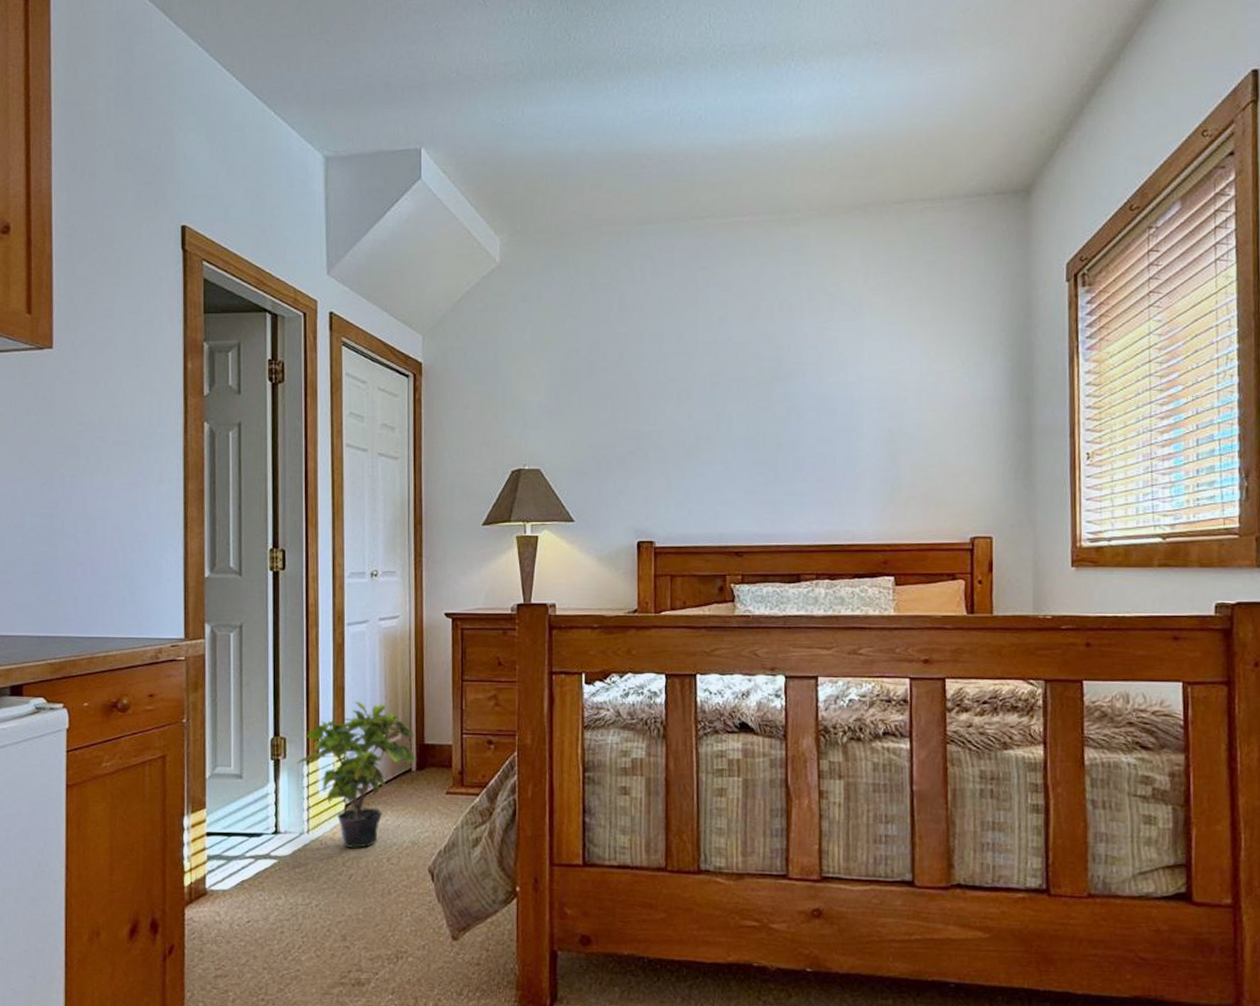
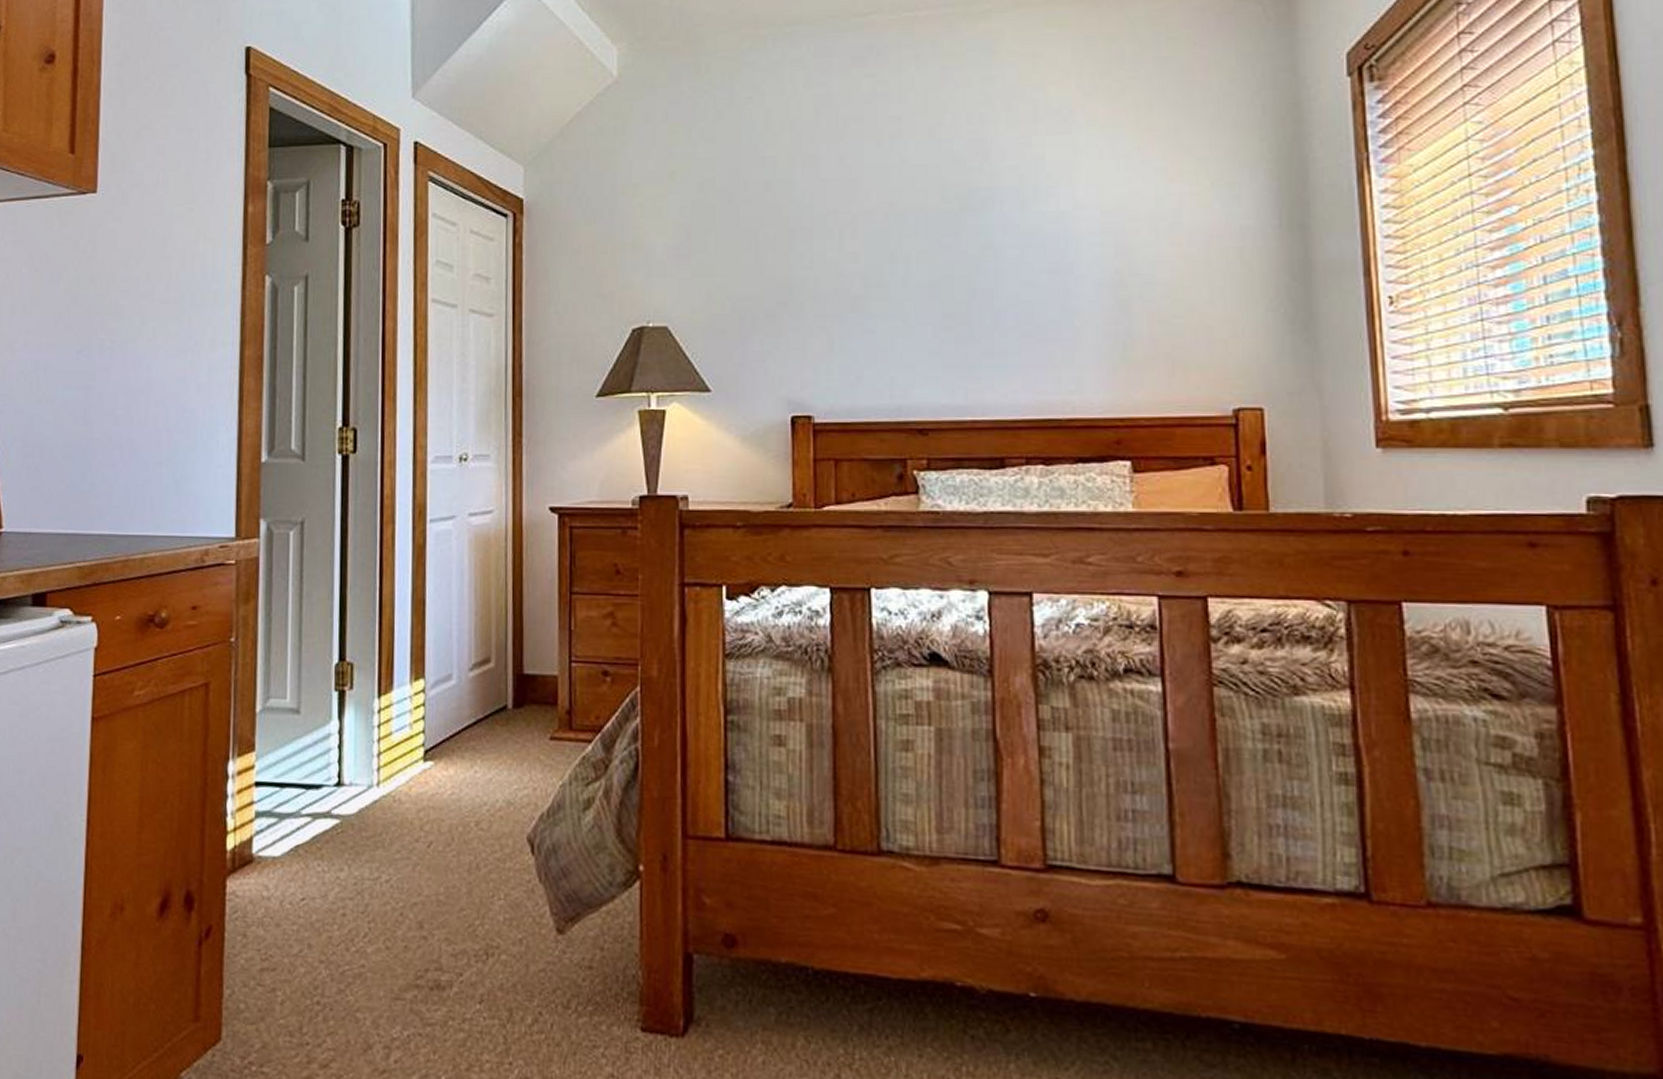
potted plant: present [296,702,415,848] -> none [364,619,512,807]

